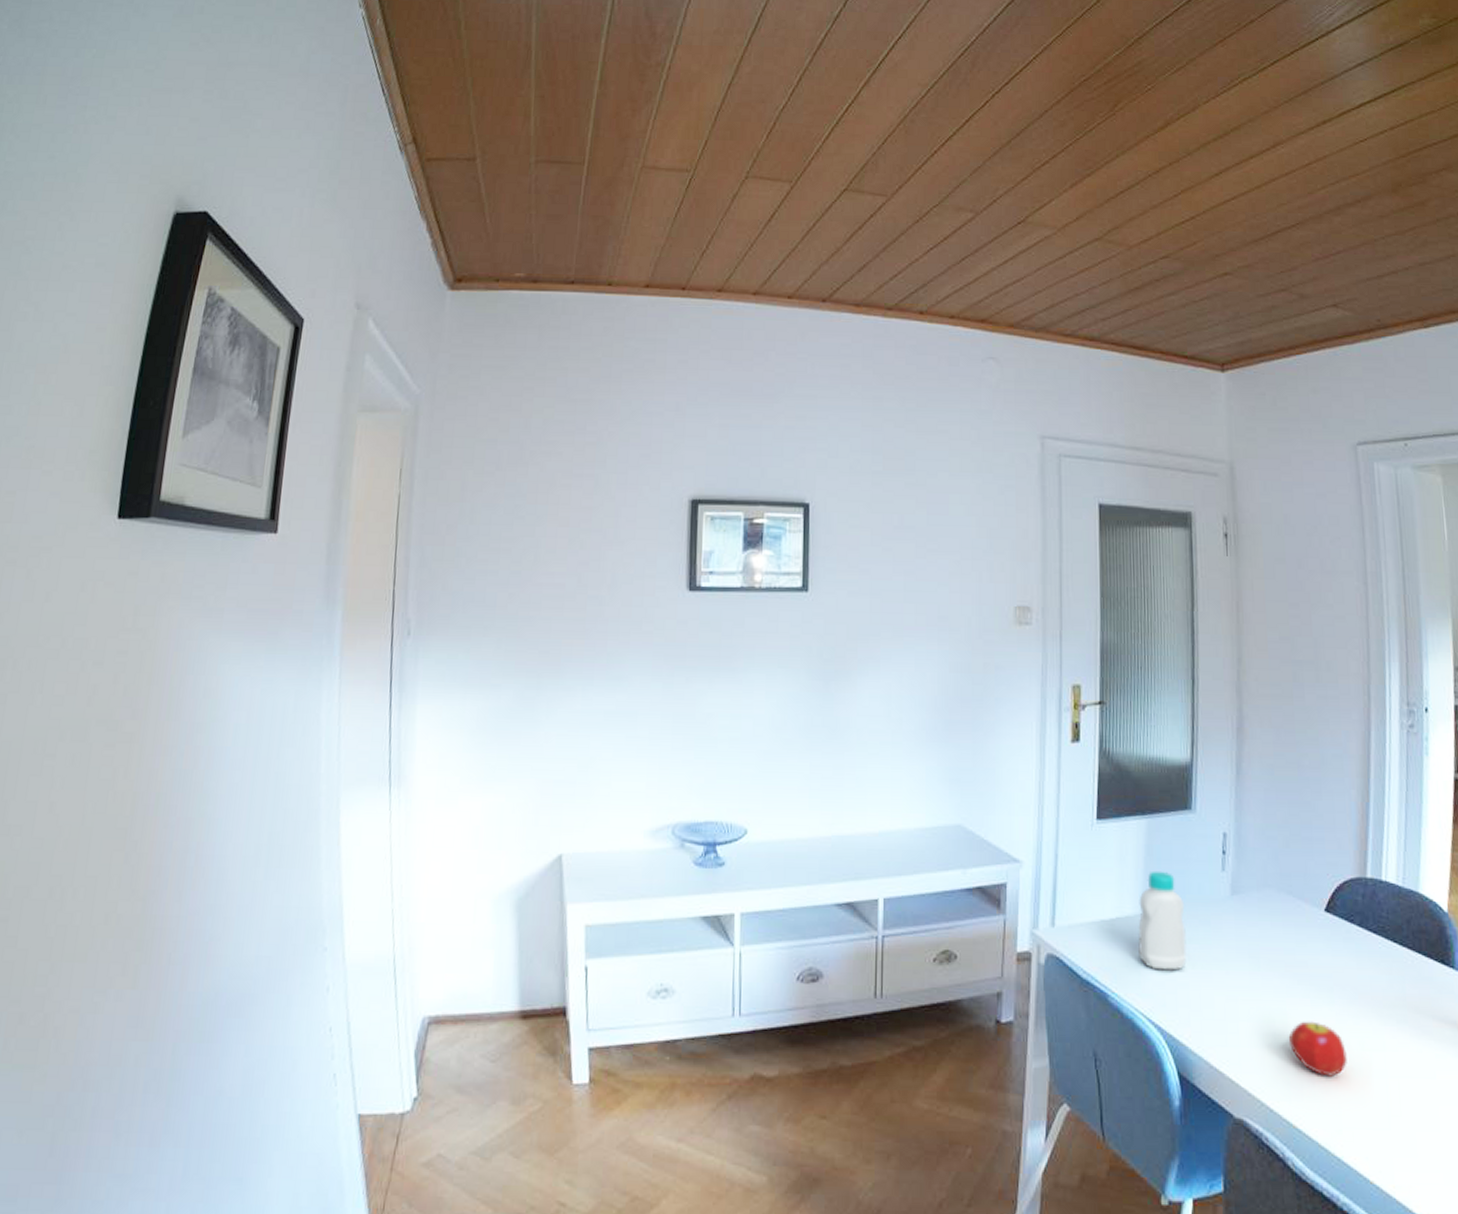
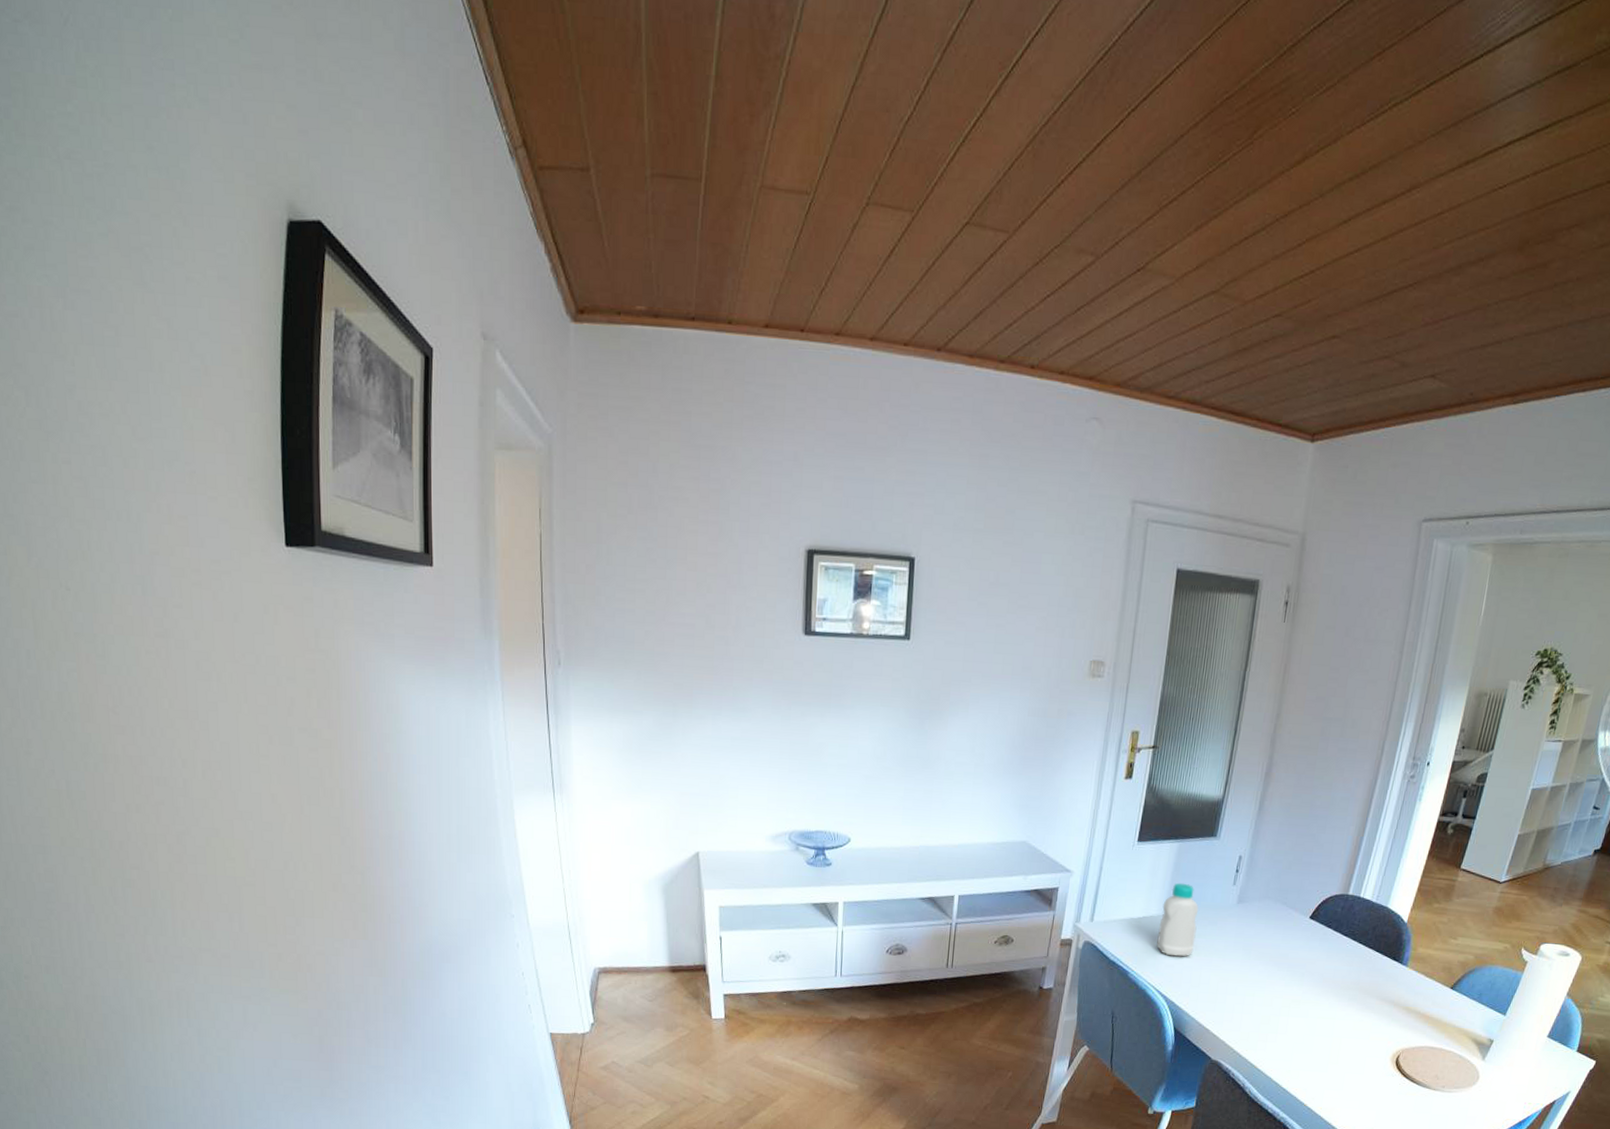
fruit: present [1288,1021,1347,1077] -> none [1262,996,1306,1035]

